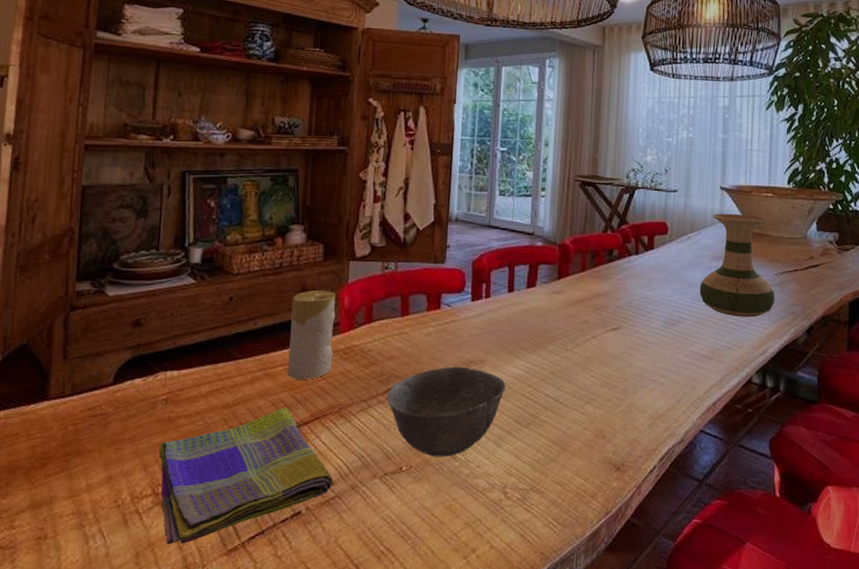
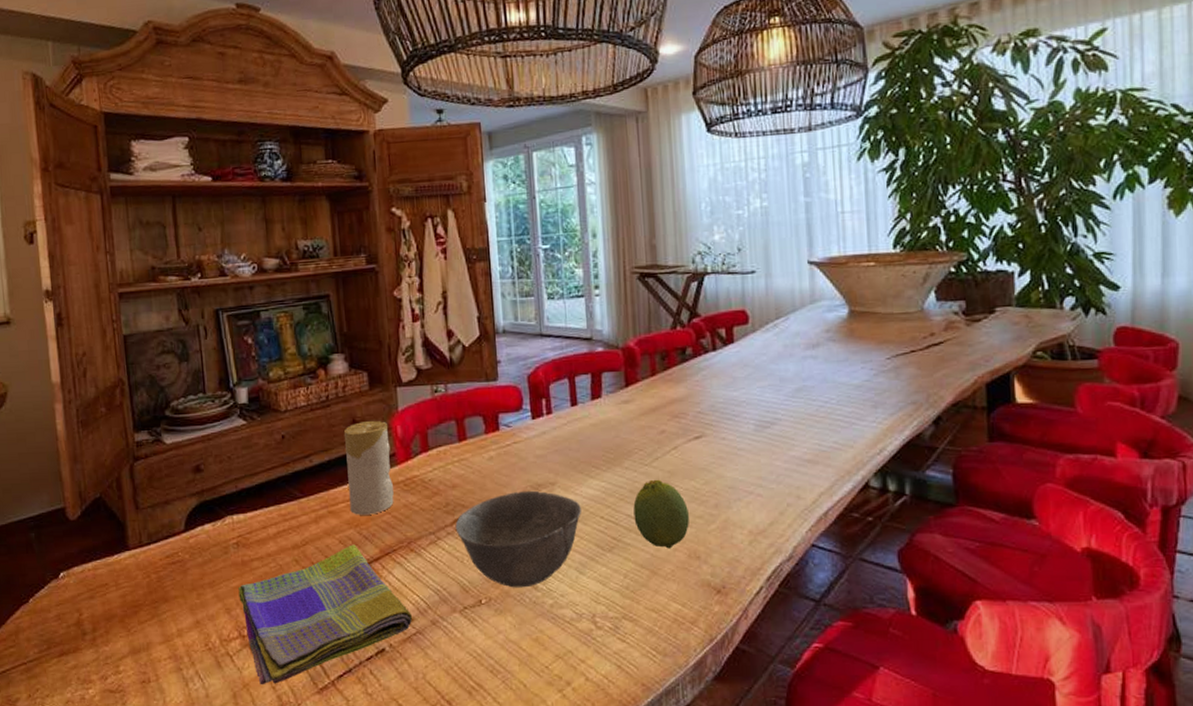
fruit: none [551,363,601,428] -> present [633,479,690,549]
vase: present [699,214,775,318] -> none [794,291,889,413]

